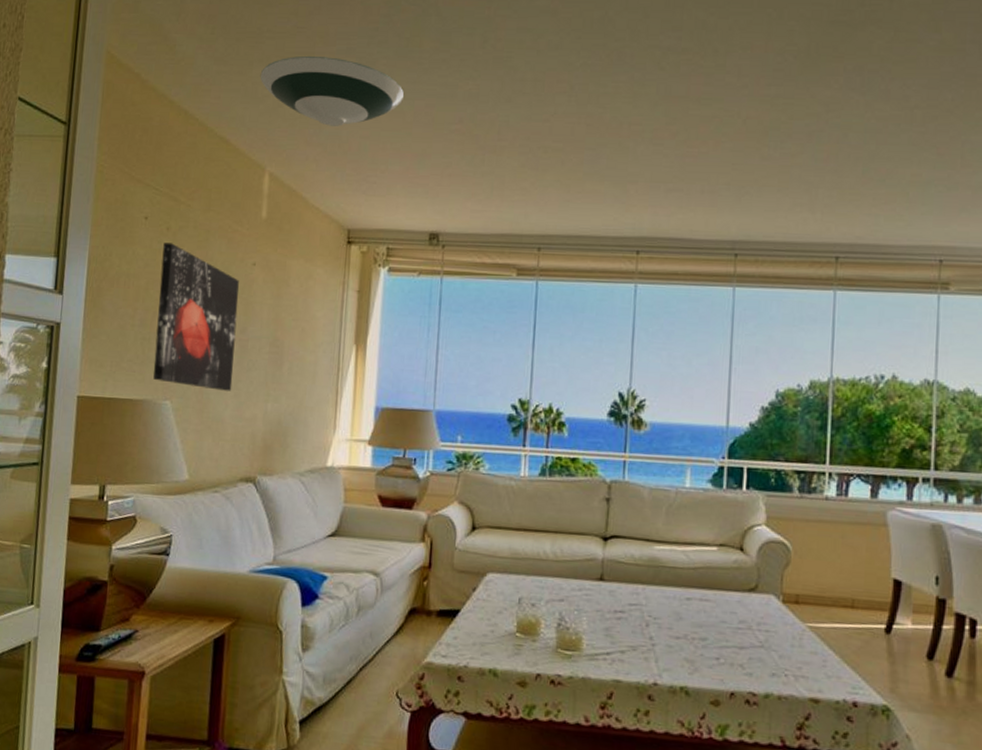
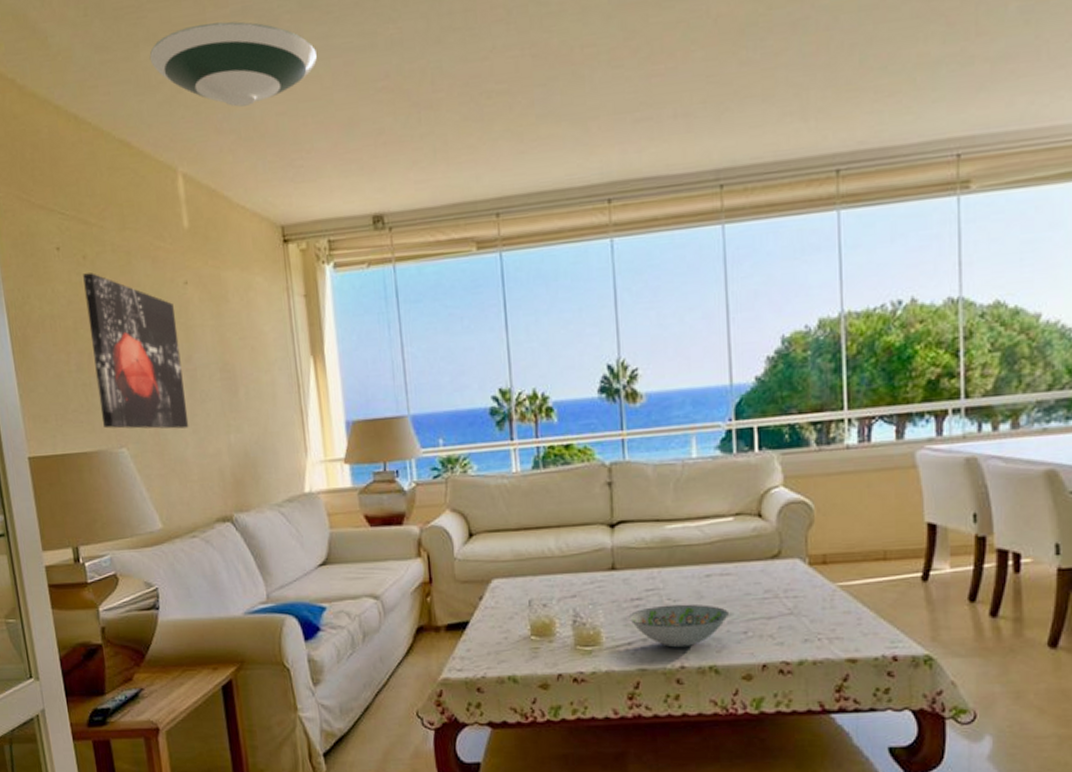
decorative bowl: none [610,621,704,665] -> present [628,604,728,648]

